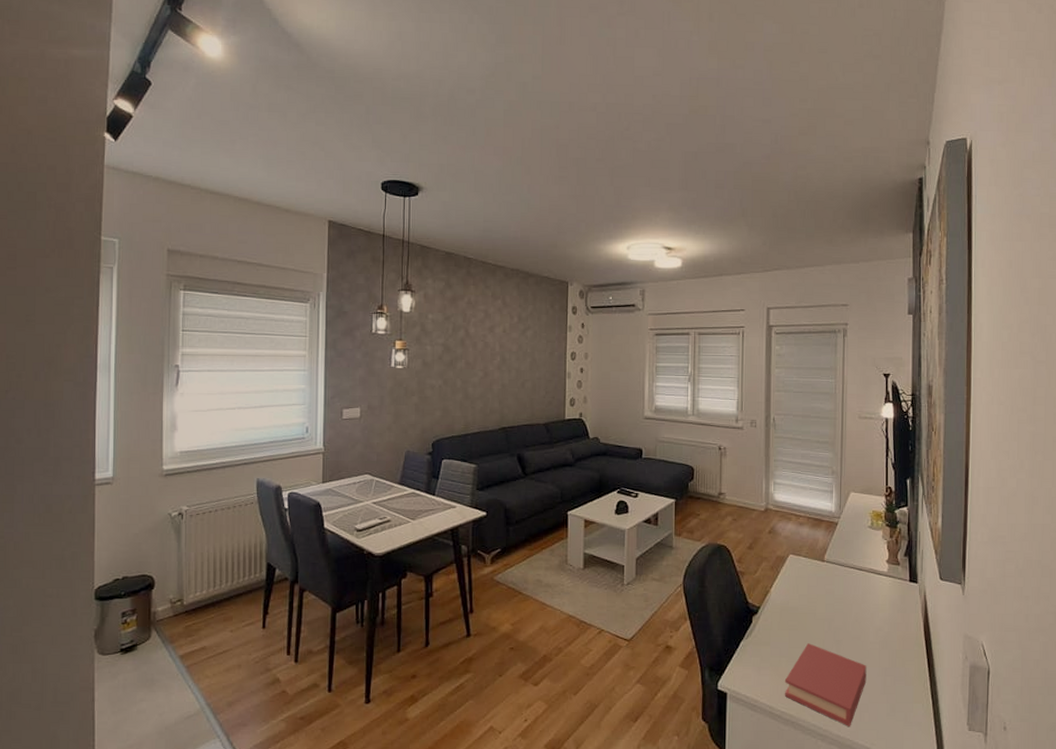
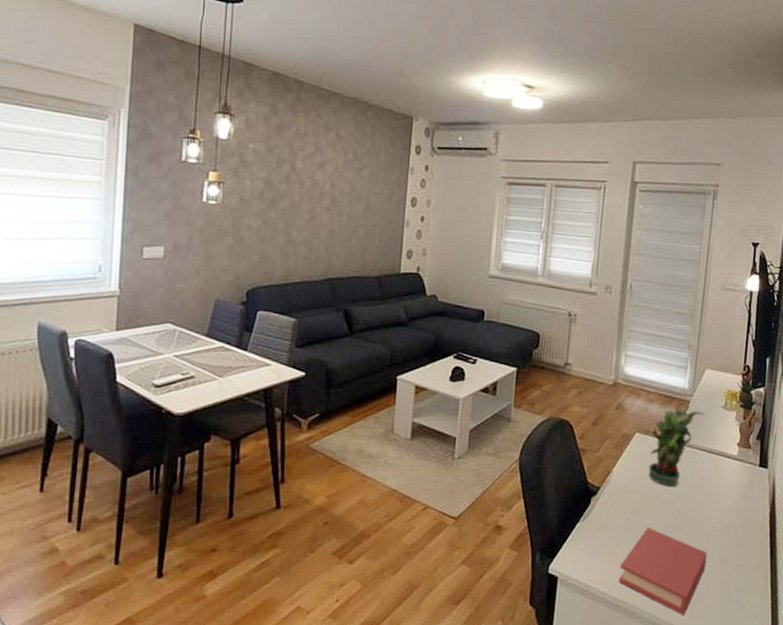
potted plant: none [795,524,853,604] -> present [641,402,705,487]

